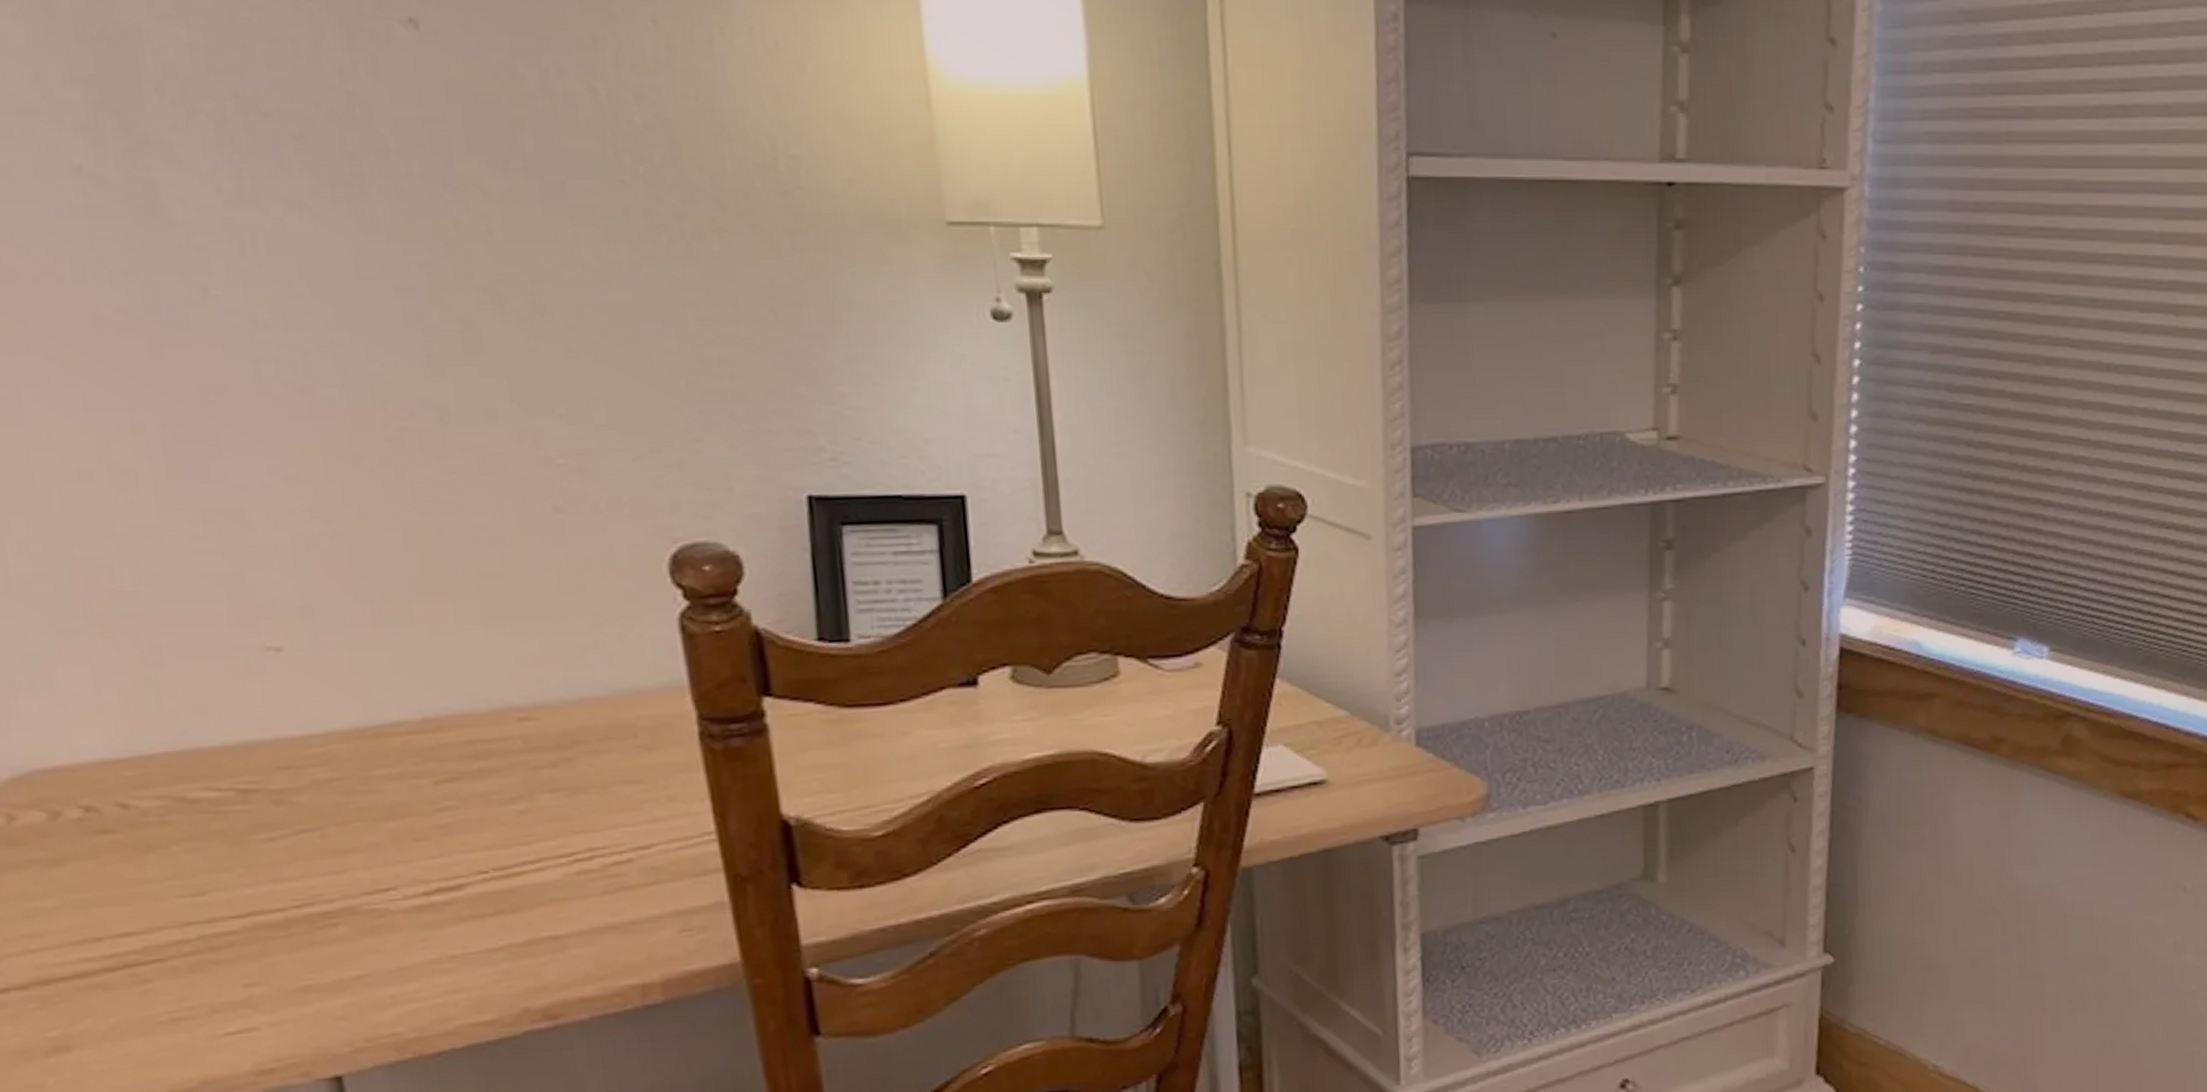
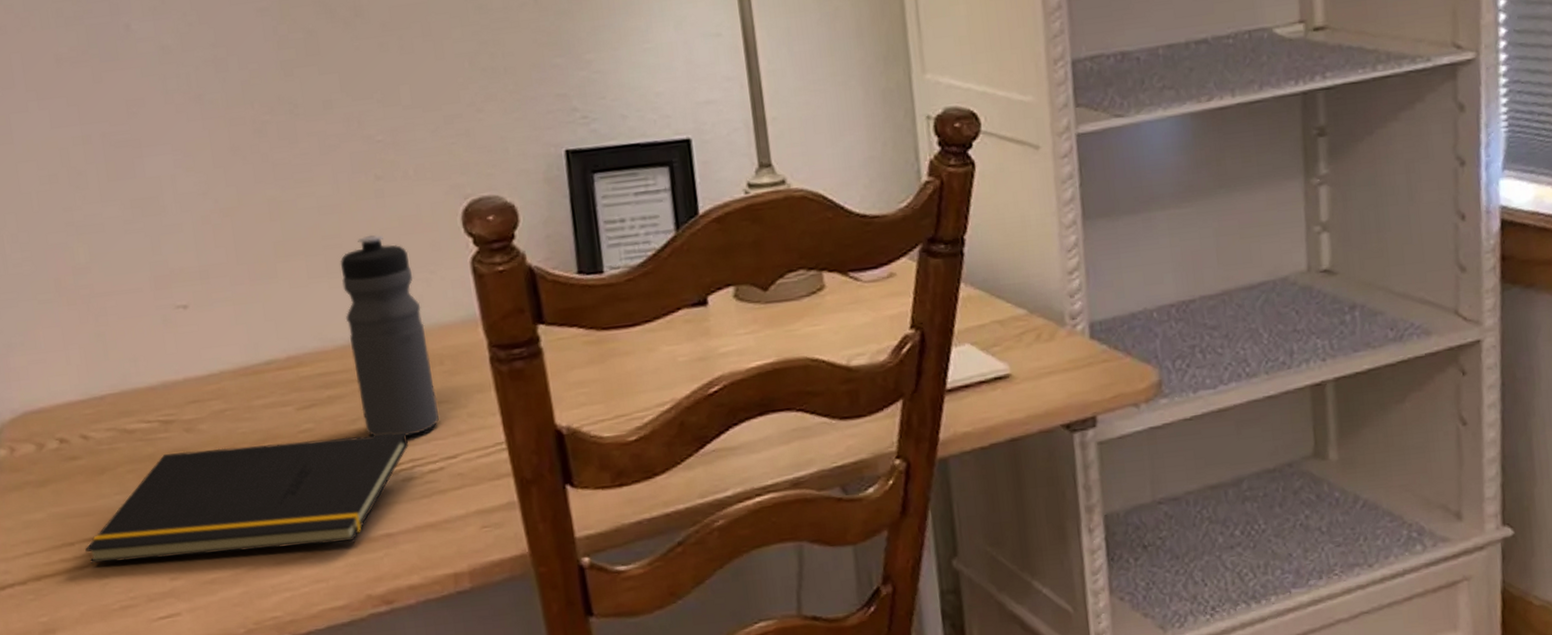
notepad: none [119,816,586,964] -> present [85,432,408,564]
water bottle: none [501,577,630,820] -> present [340,234,440,437]

